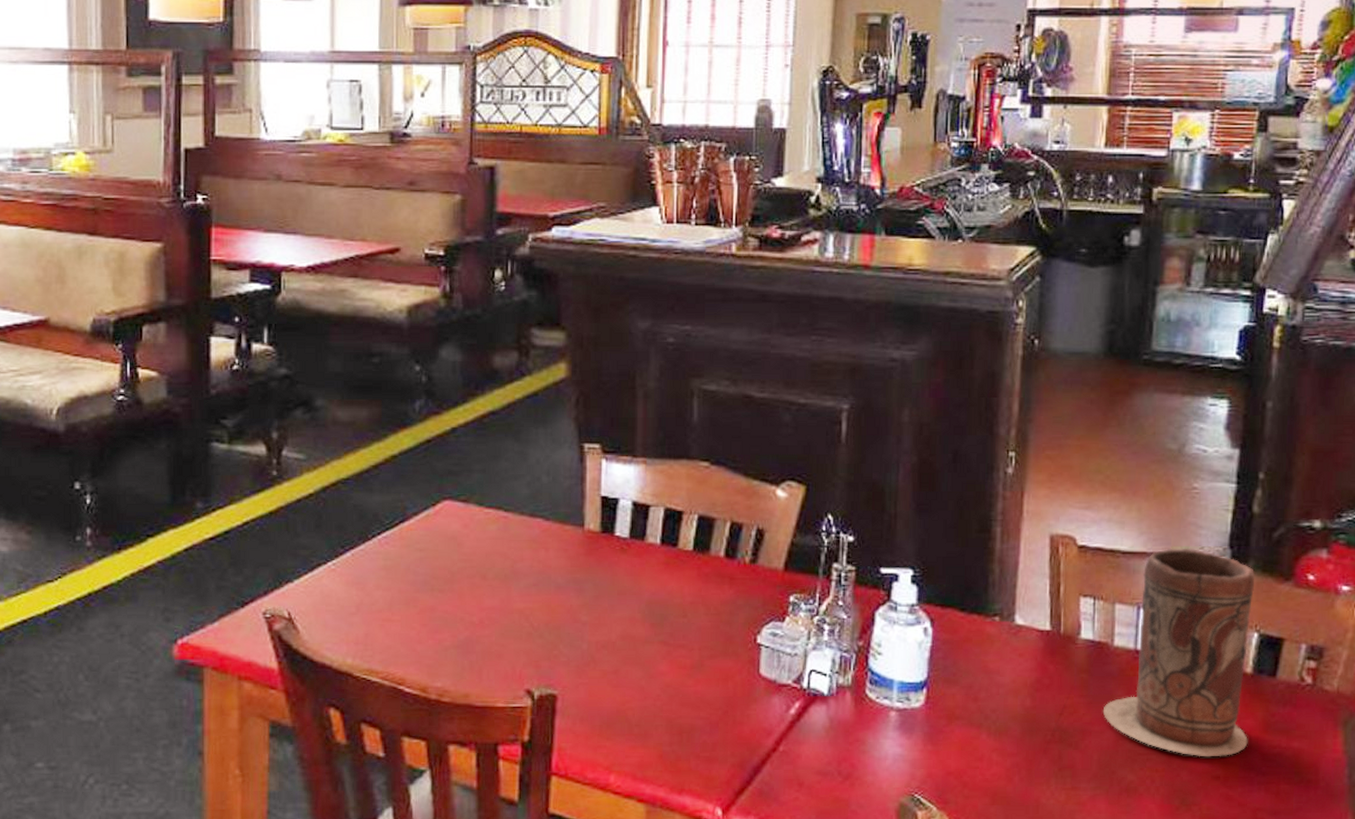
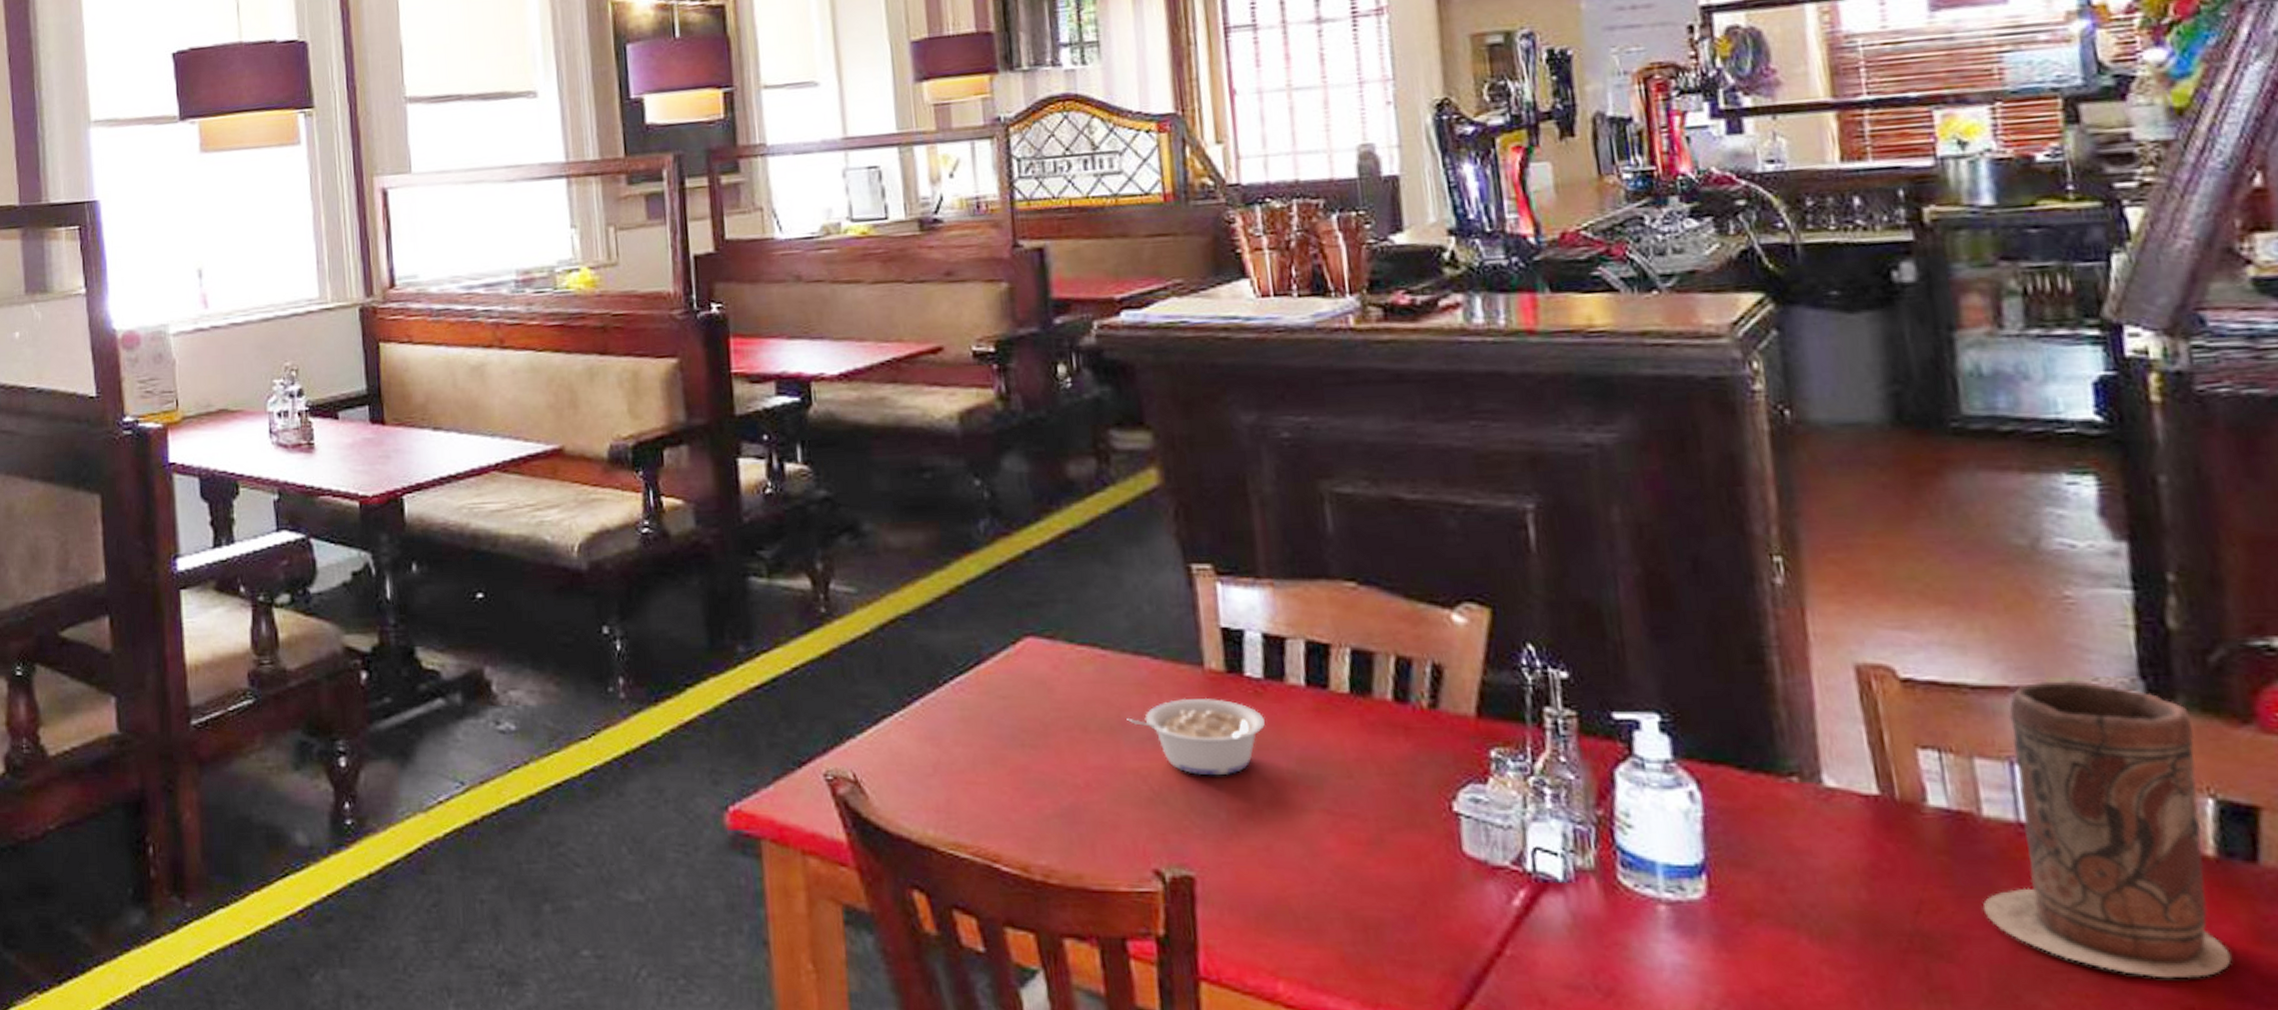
legume: none [518,552,626,615] -> present [1127,697,1265,776]

